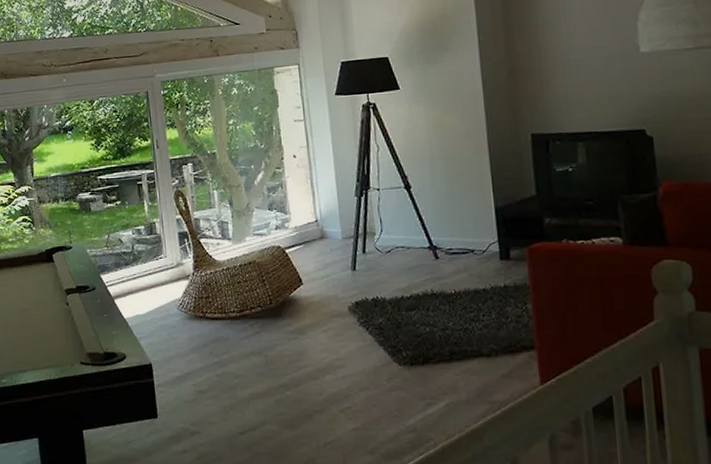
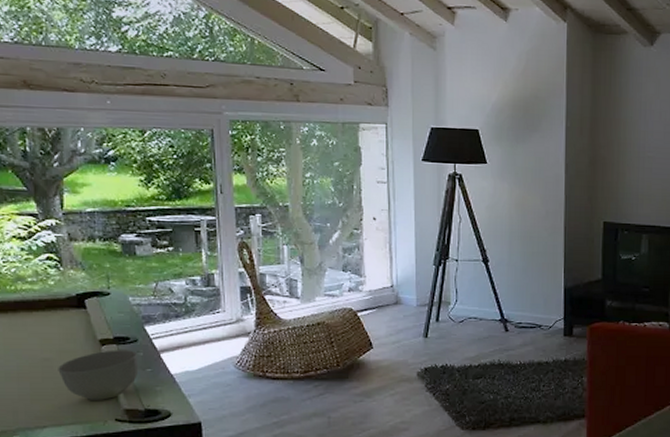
bowl: none [34,298,98,346] -> present [58,350,139,401]

